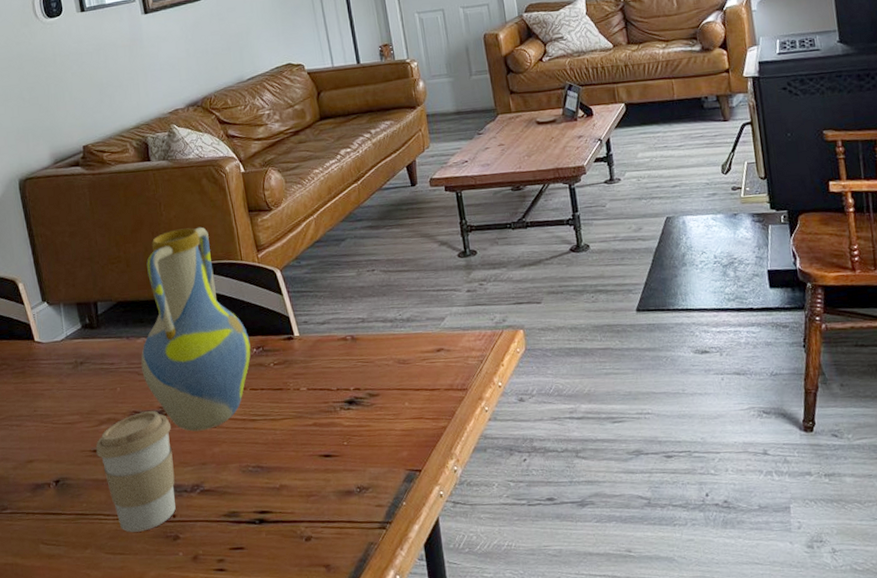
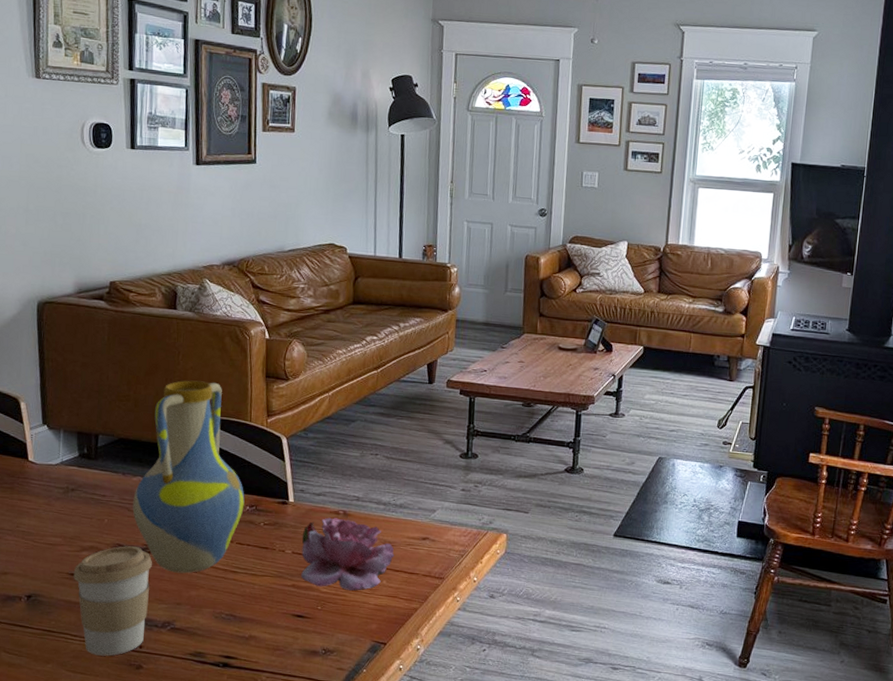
flower: none [313,344,412,421] -> present [300,517,394,591]

